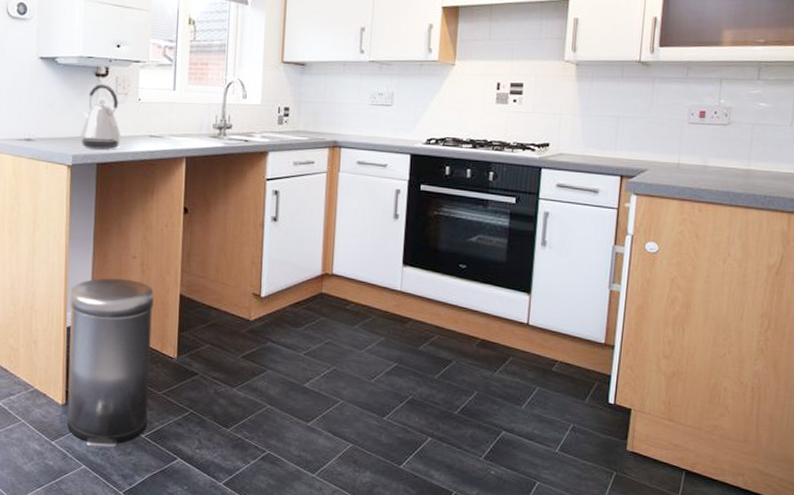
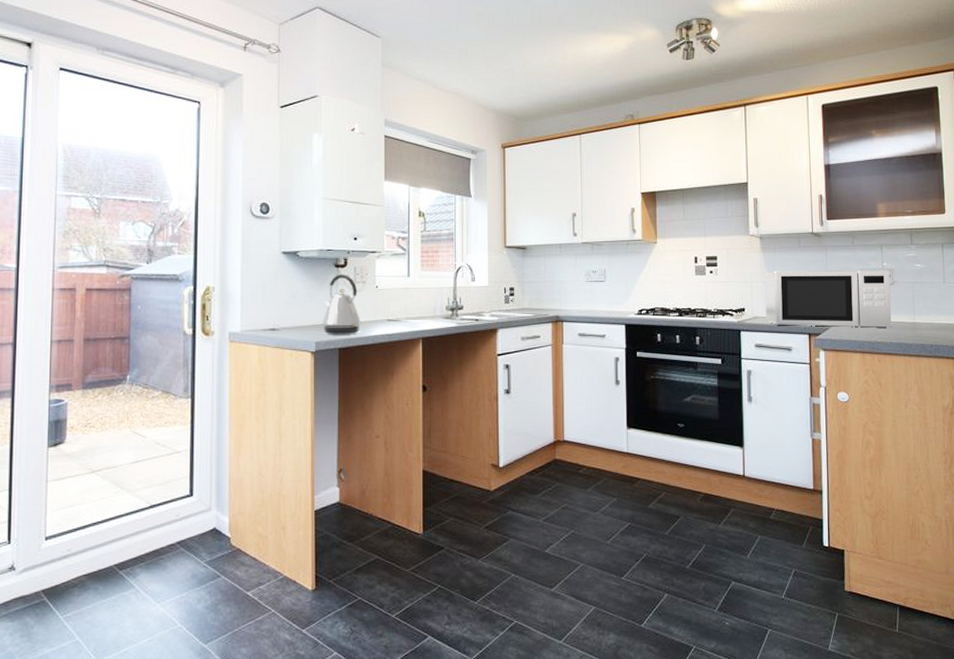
pedal bin: present [67,278,154,449] -> none [317,458,398,633]
microwave: none [573,103,727,174] -> present [765,270,892,328]

